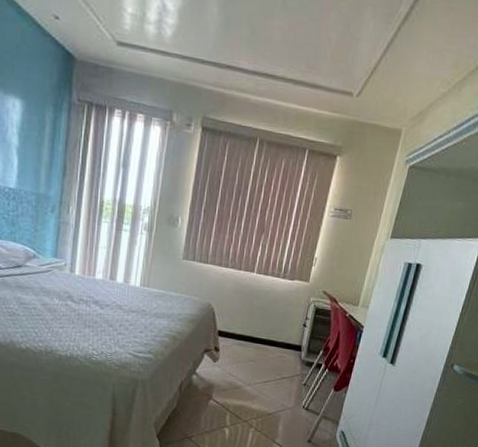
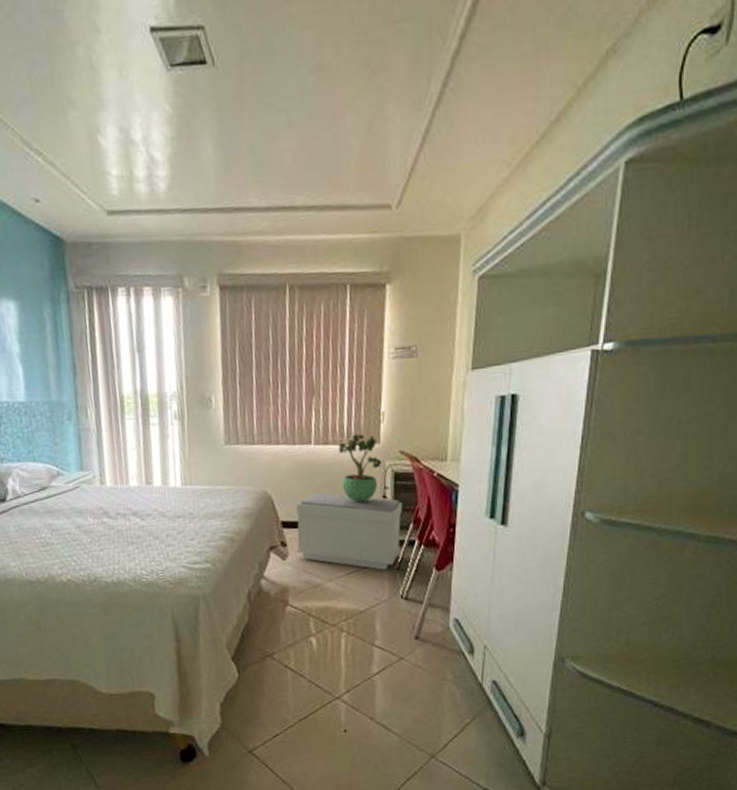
bench: none [226,312,317,384] -> present [296,493,402,570]
potted plant: none [272,270,308,327] -> present [338,433,382,503]

